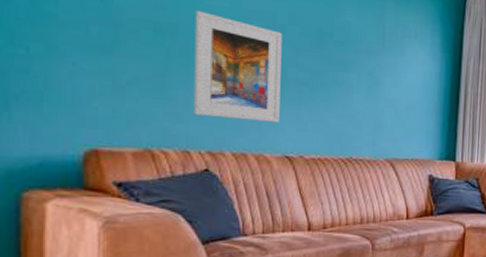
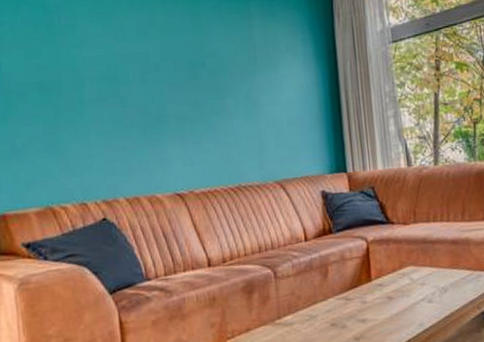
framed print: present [193,10,282,122] -> none [74,63,166,166]

